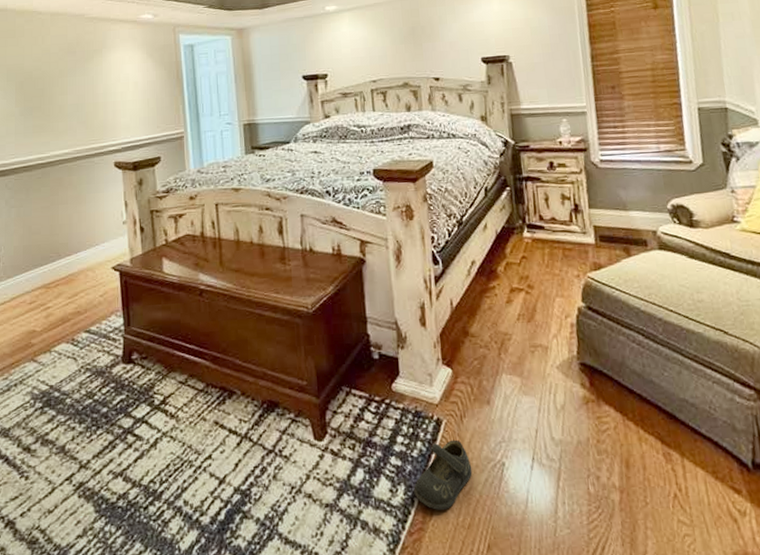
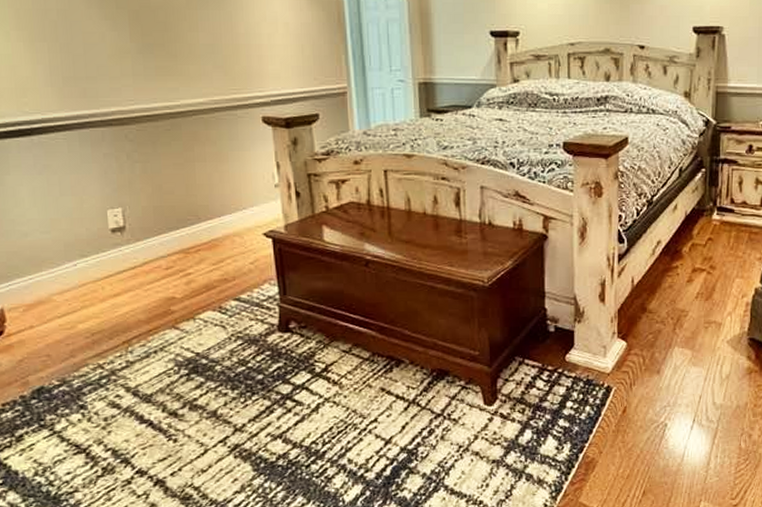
mary jane shoe: present [413,439,473,510] -> none [579,404,636,464]

